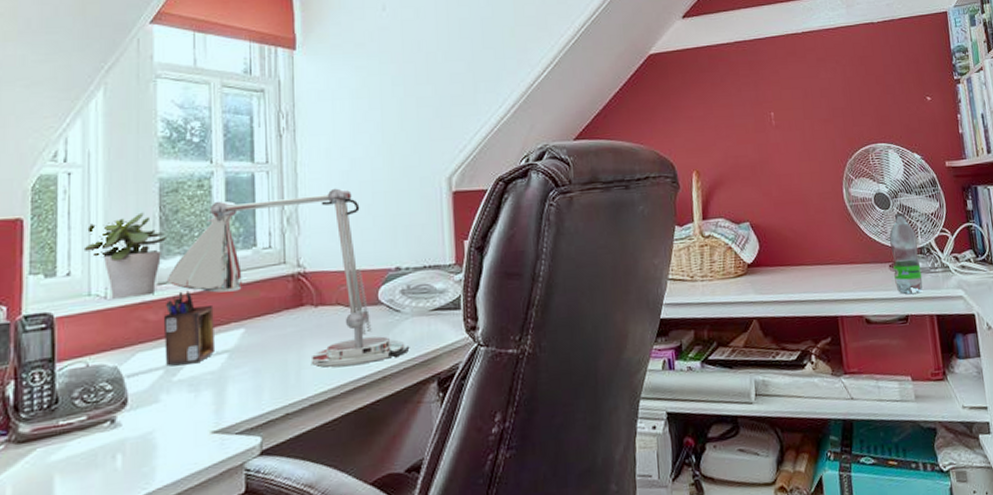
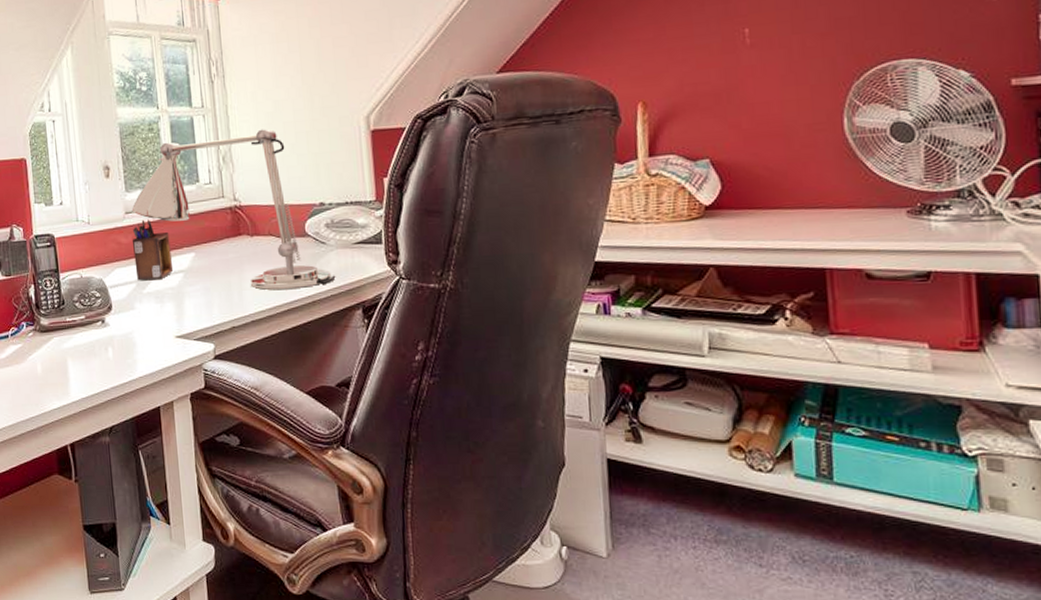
potted plant: present [83,212,166,299] -> none [69,153,129,224]
bottle: present [889,213,923,295] -> none [910,146,958,247]

